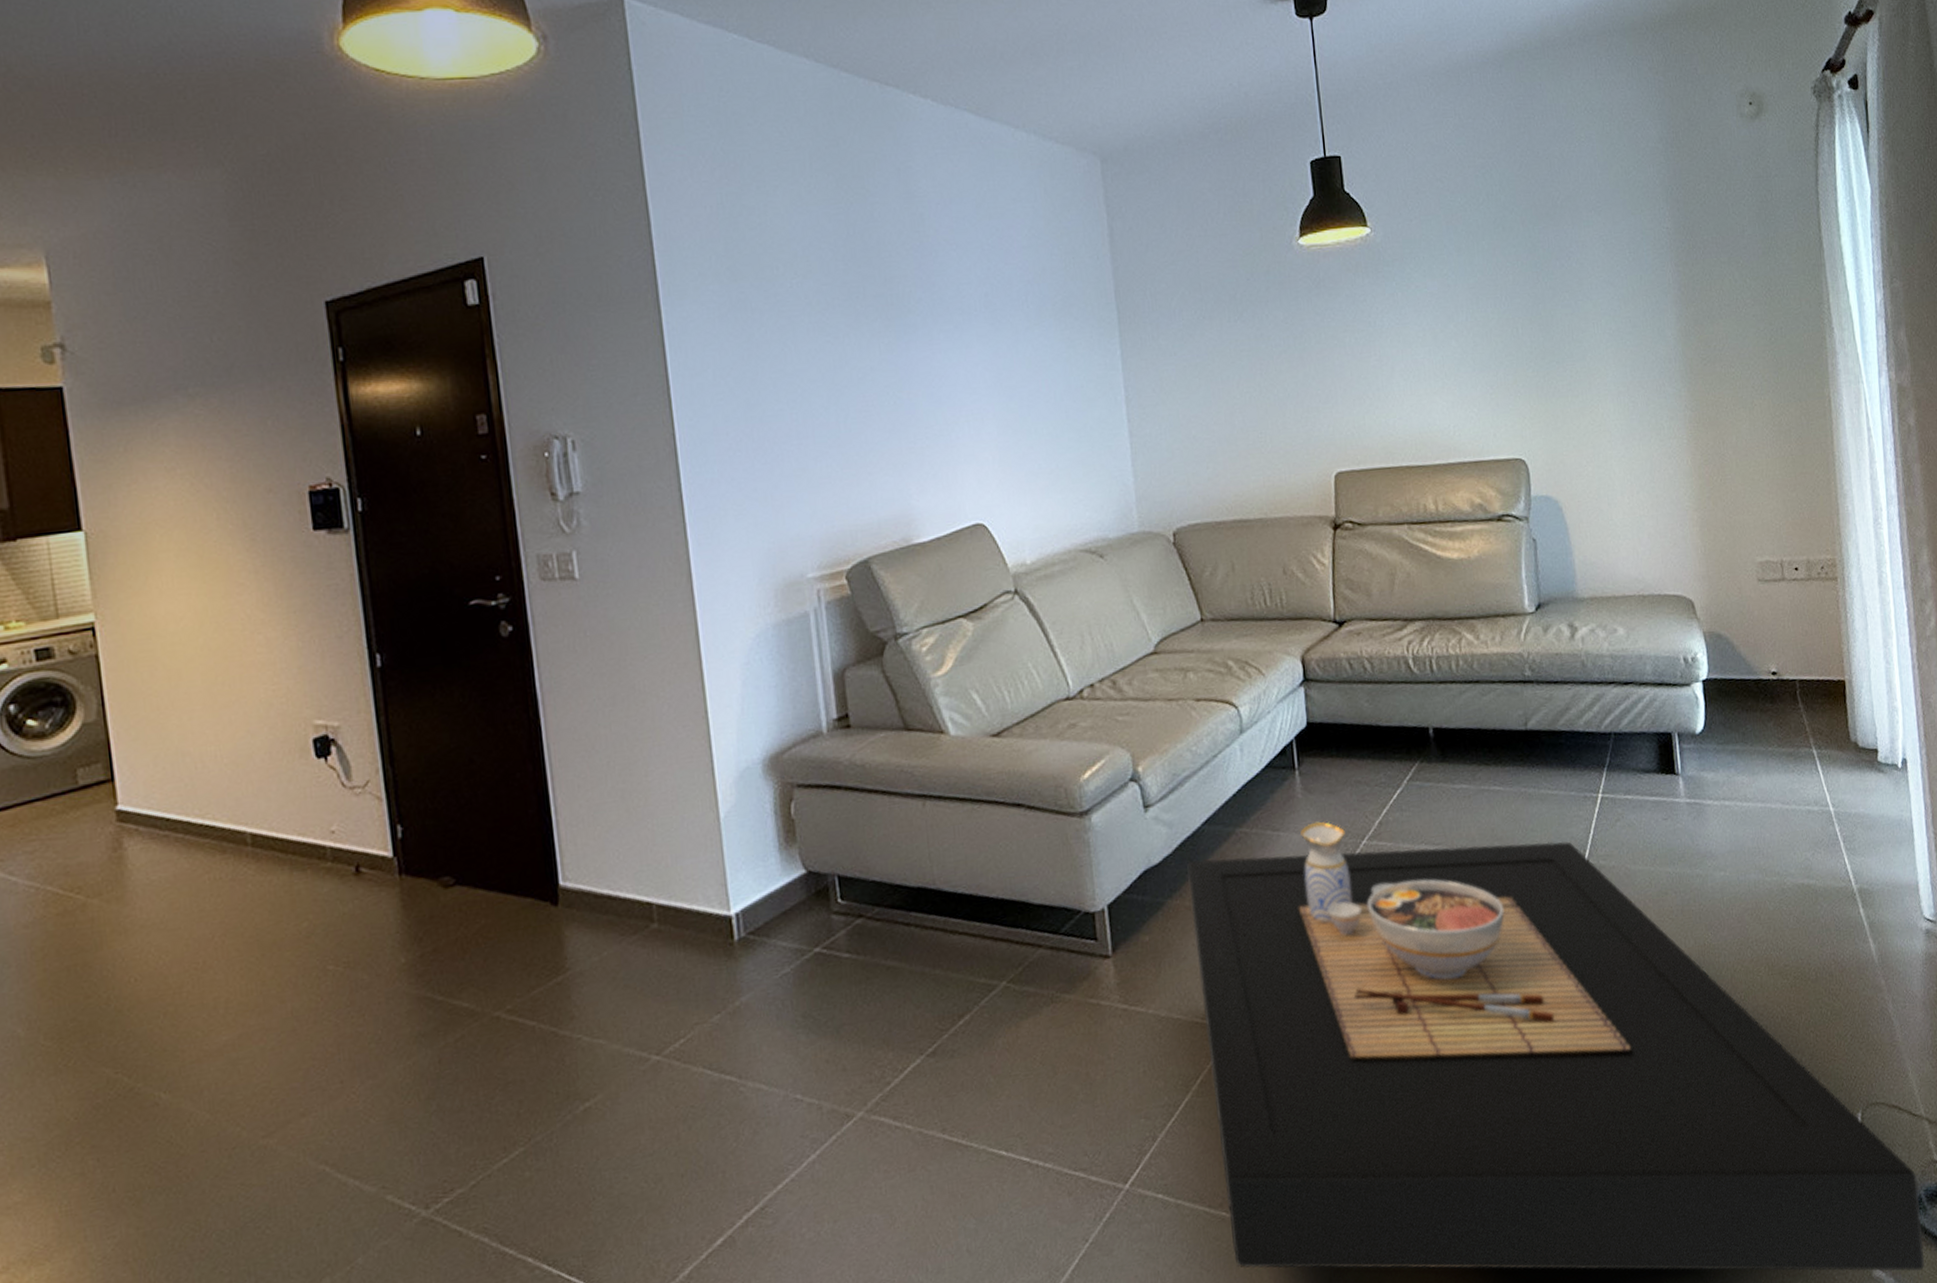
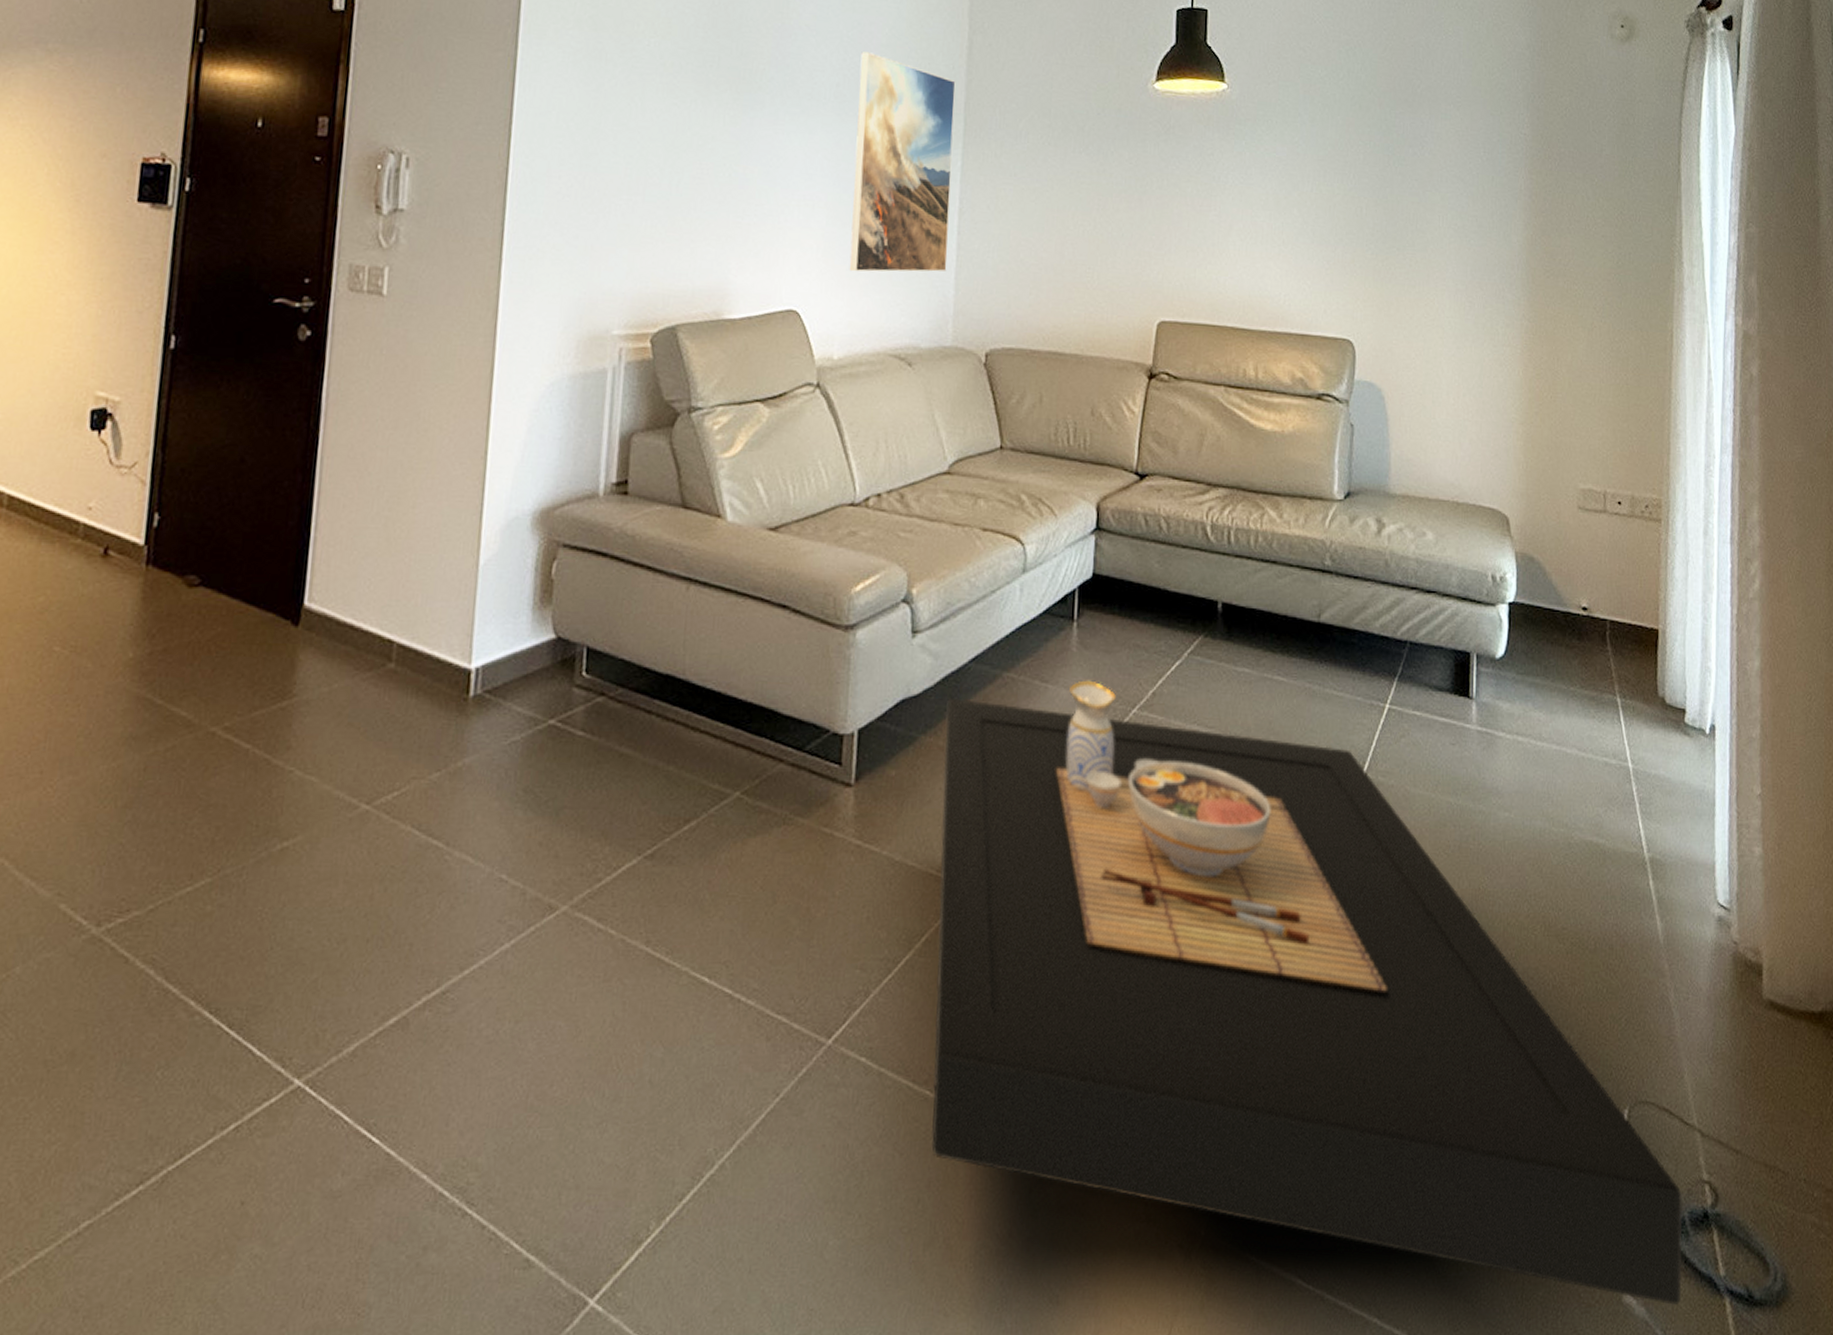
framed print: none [1004,256,1123,477] -> present [849,51,956,272]

